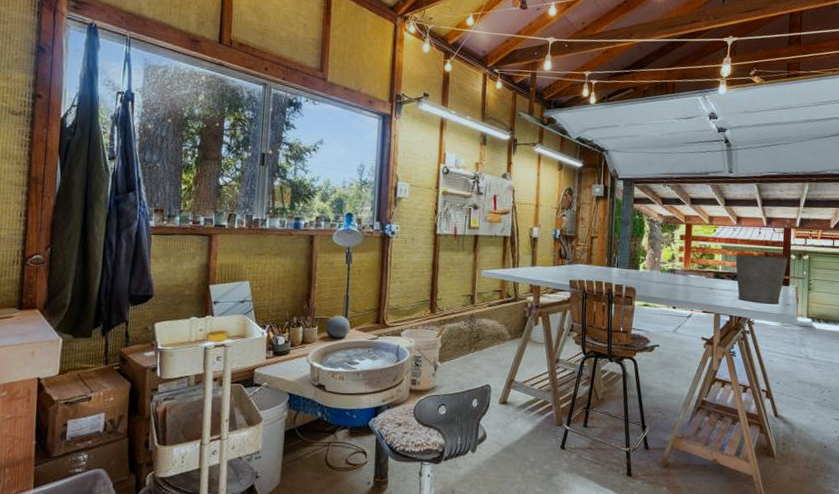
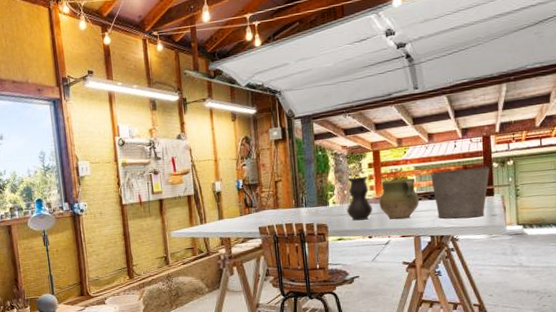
vase: none [655,245,680,290] -> present [347,176,373,221]
ceramic jug: none [686,254,723,294] -> present [379,178,419,219]

